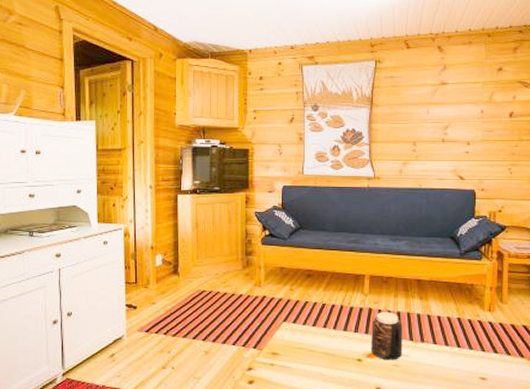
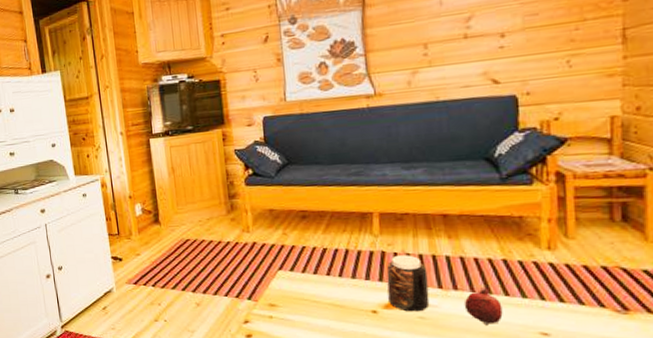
fruit: none [428,341,455,372] -> present [464,288,503,326]

